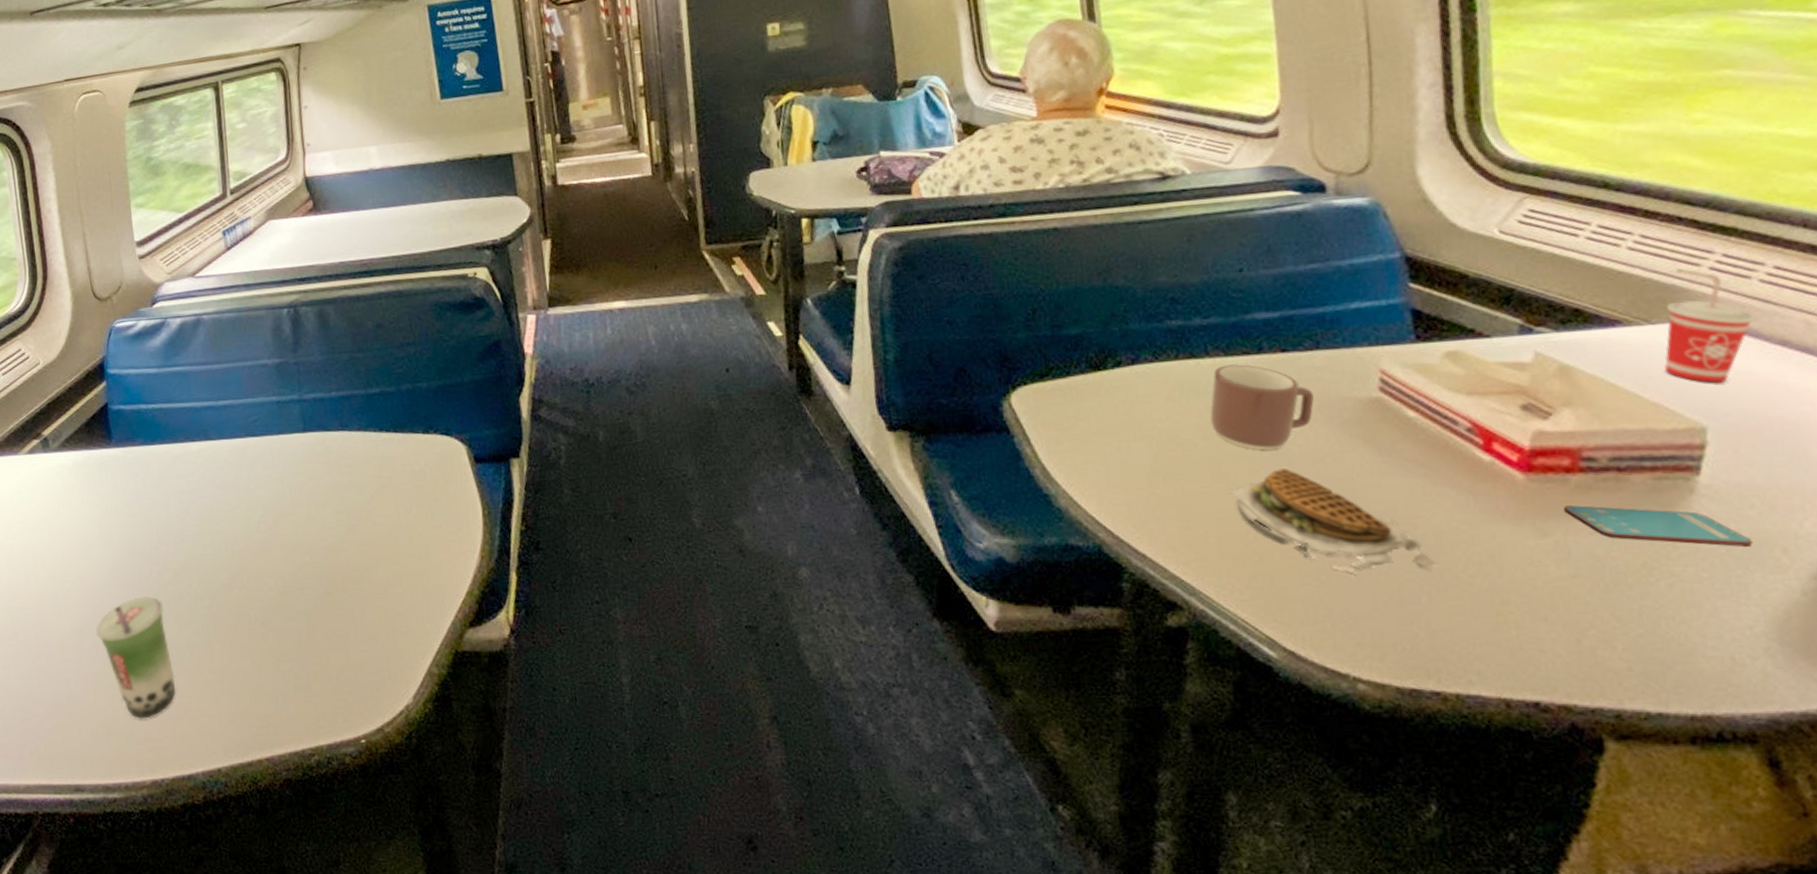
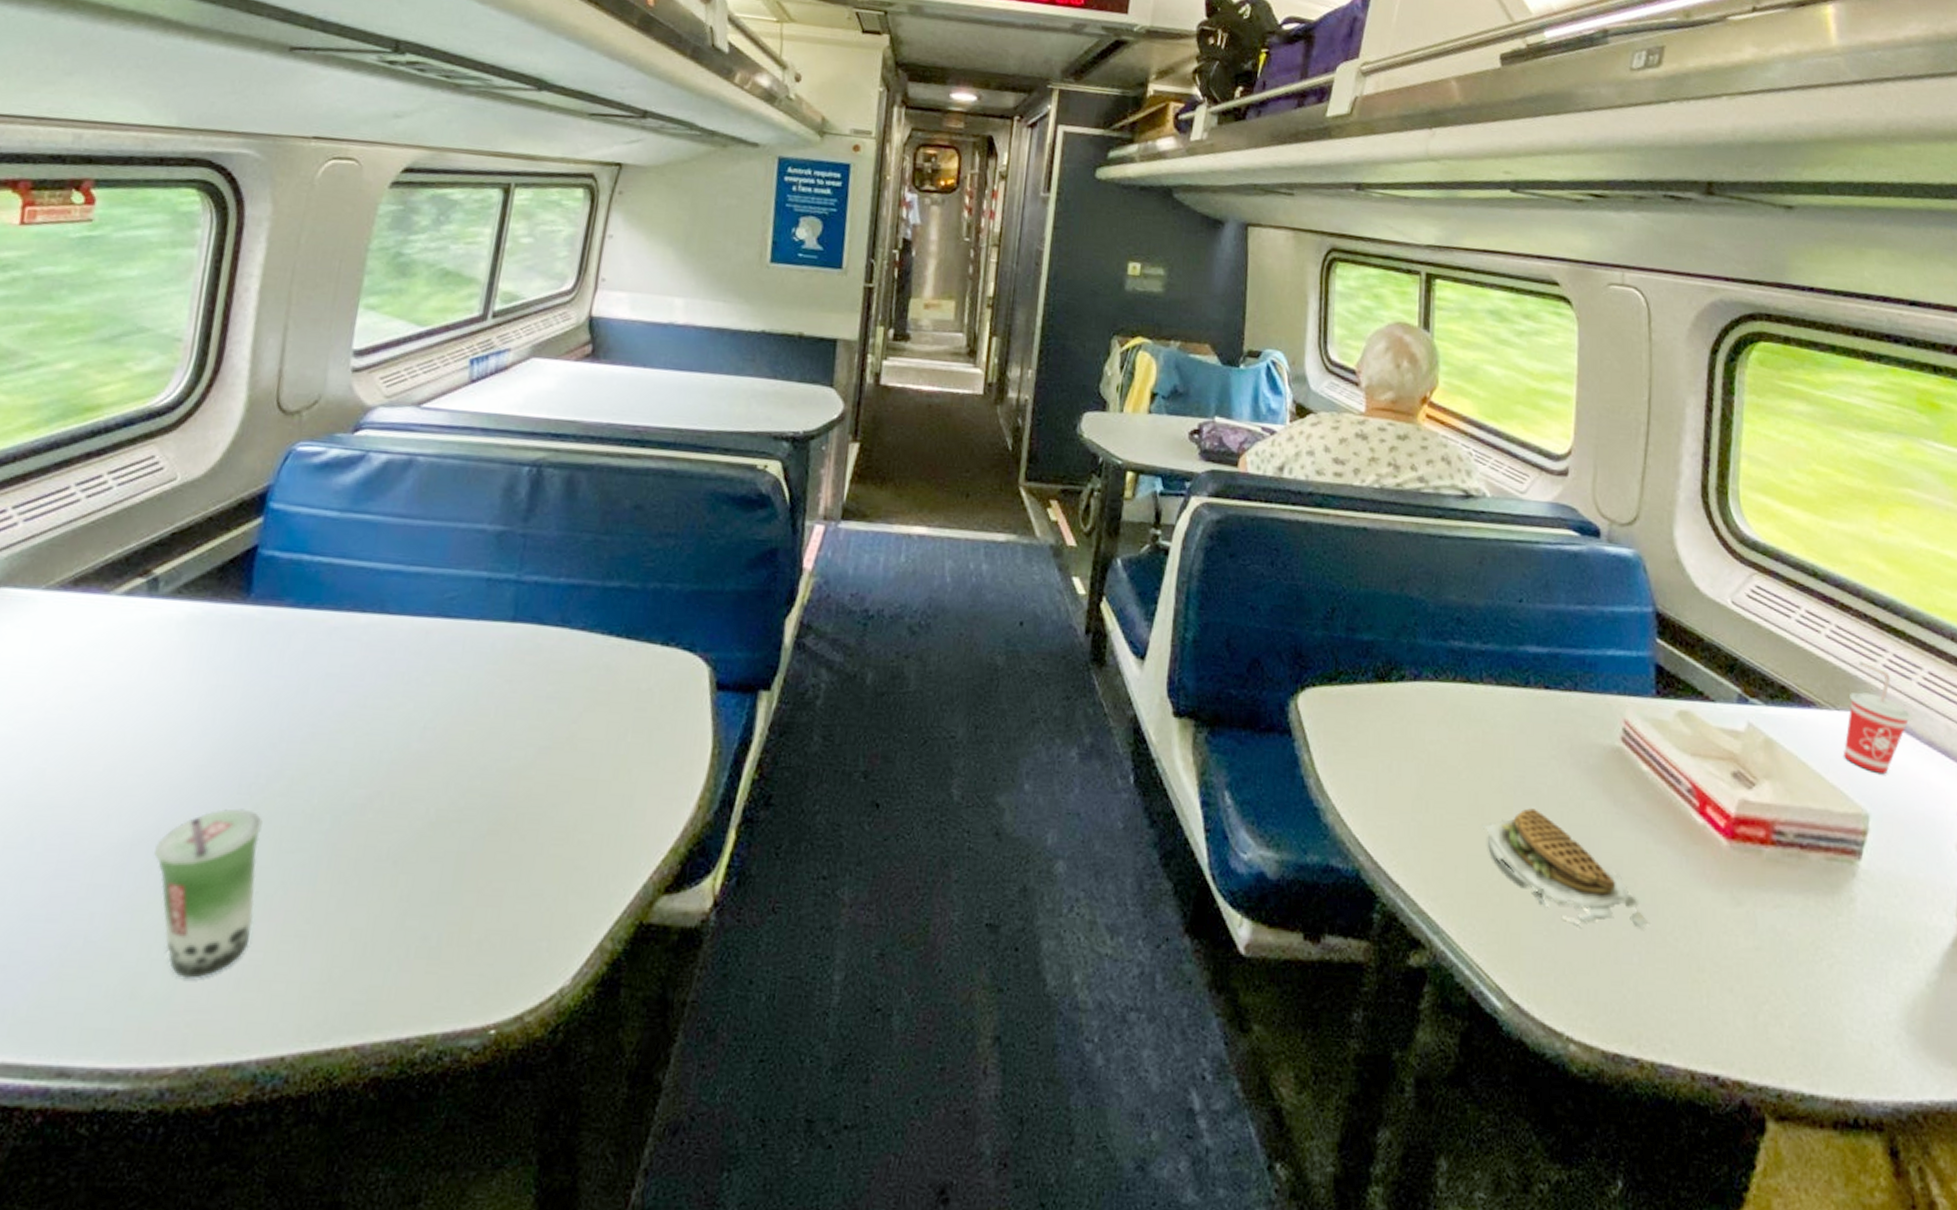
mug: present [1210,364,1314,451] -> none [1475,694,1566,788]
smartphone: present [1563,505,1752,547] -> none [1755,877,1894,934]

